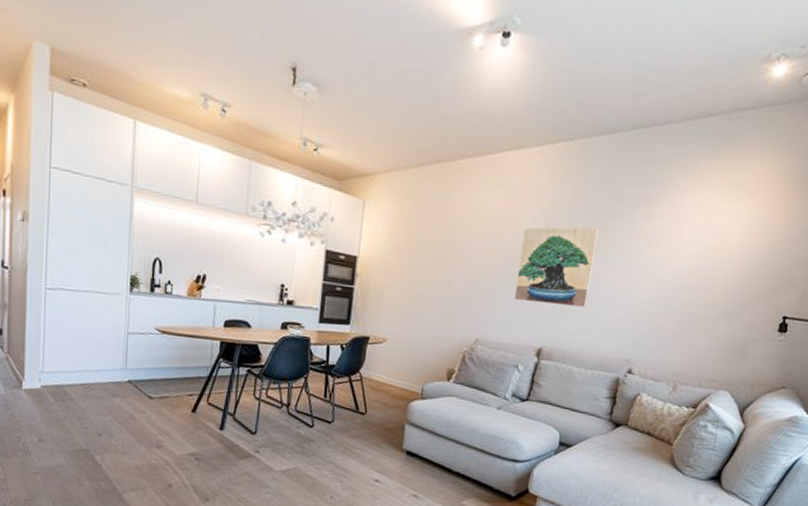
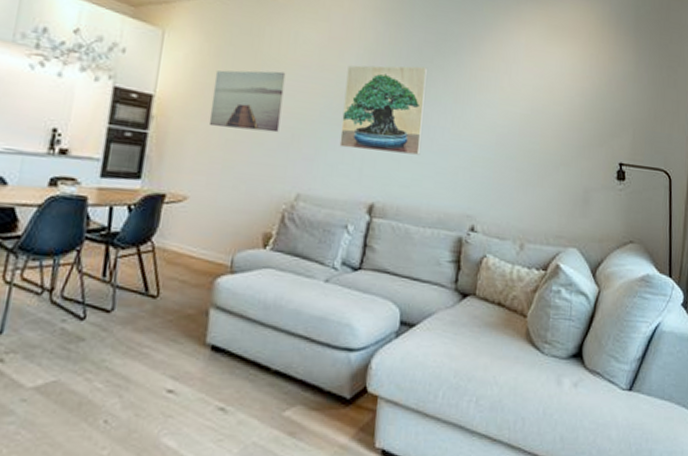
wall art: none [403,234,468,288] -> present [208,70,286,133]

